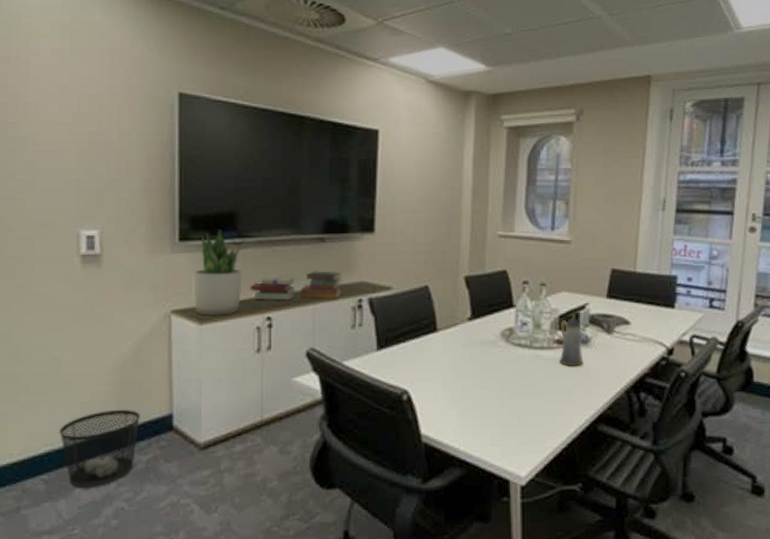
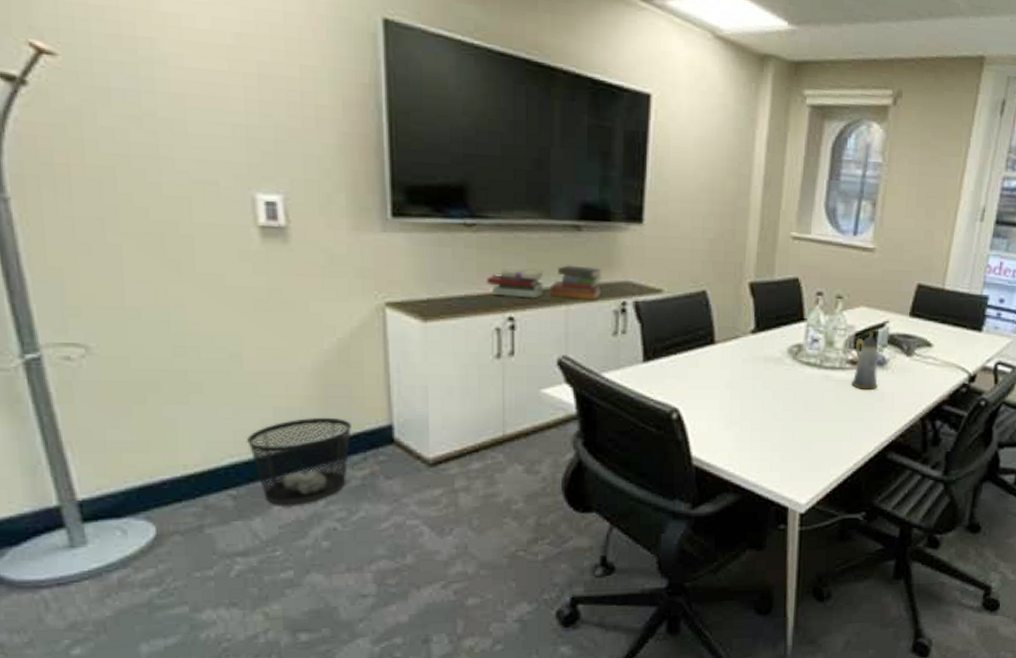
planter: present [193,230,244,316] -> none [413,206,478,313]

